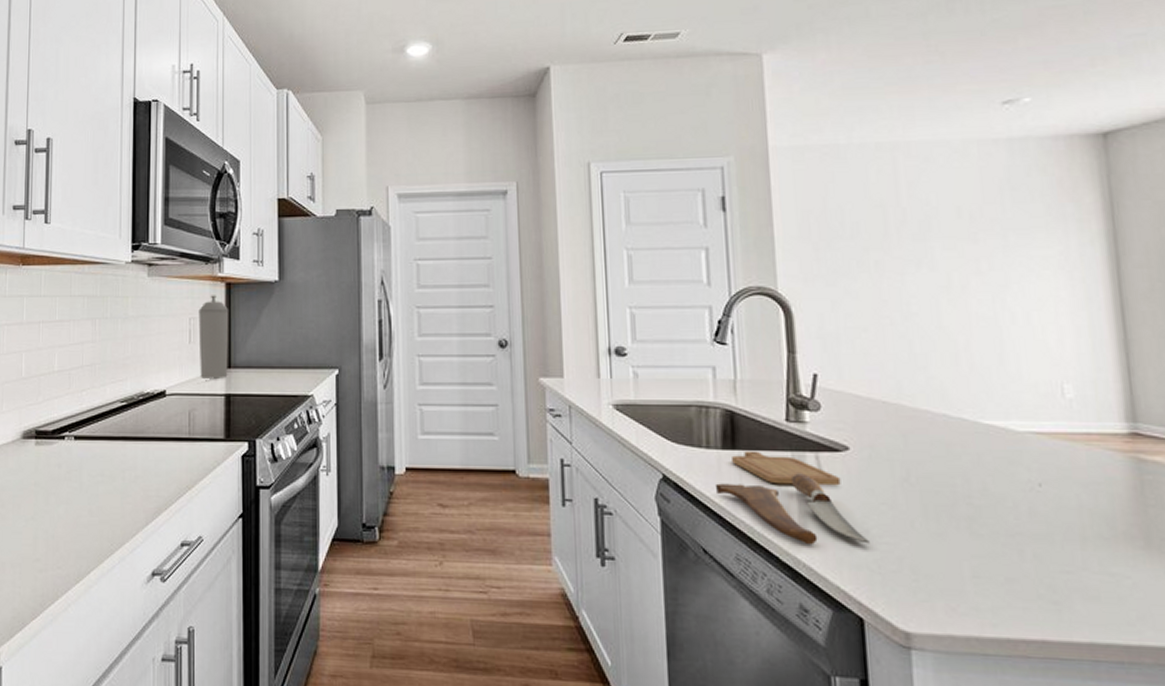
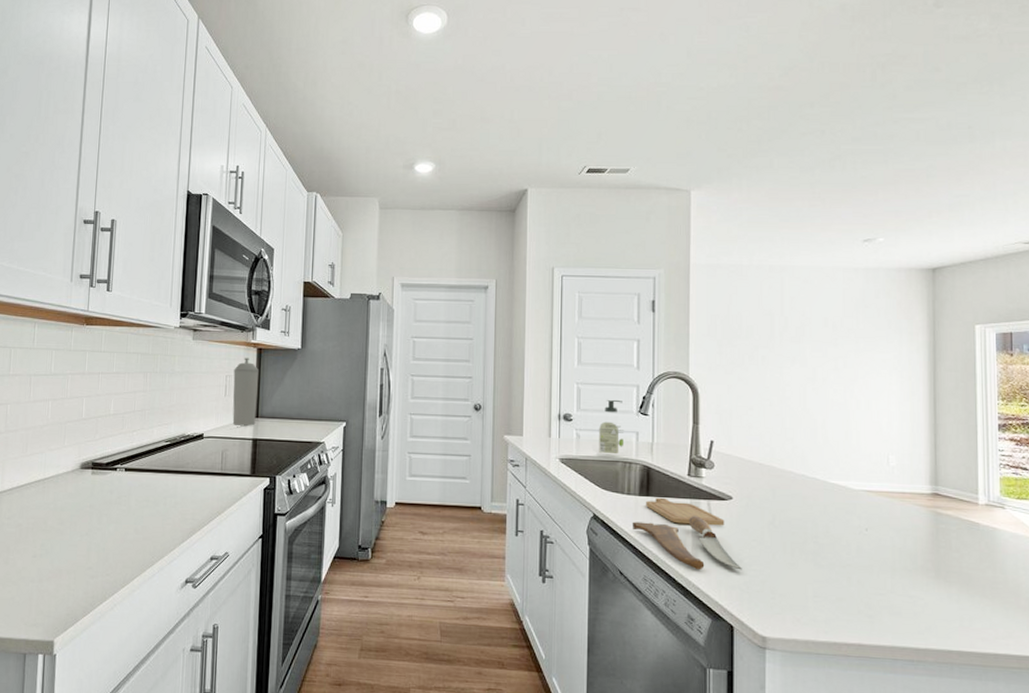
soap dispenser: none [661,326,698,397] -> present [598,399,625,455]

